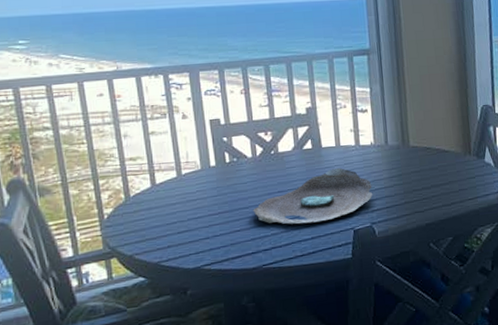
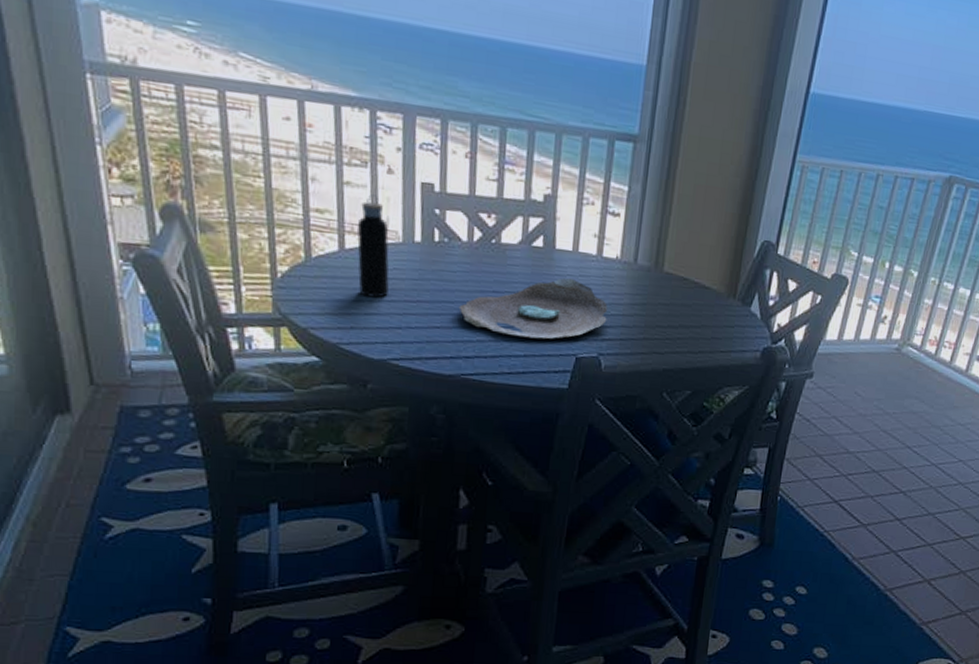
water bottle: none [163,137,195,219] -> present [357,194,390,298]

